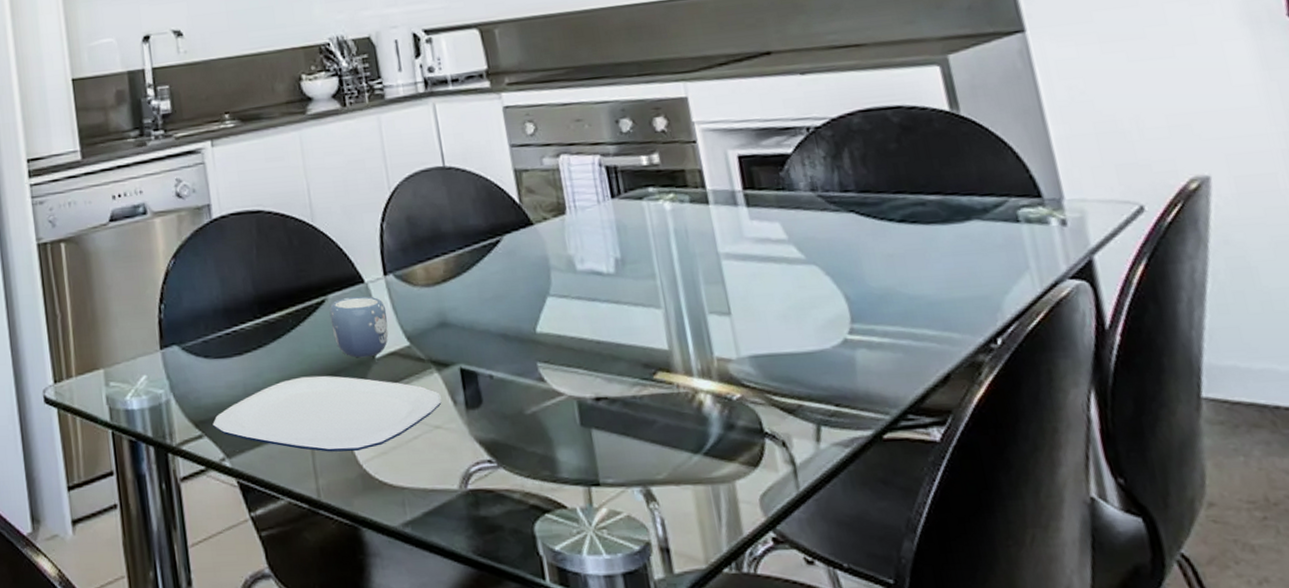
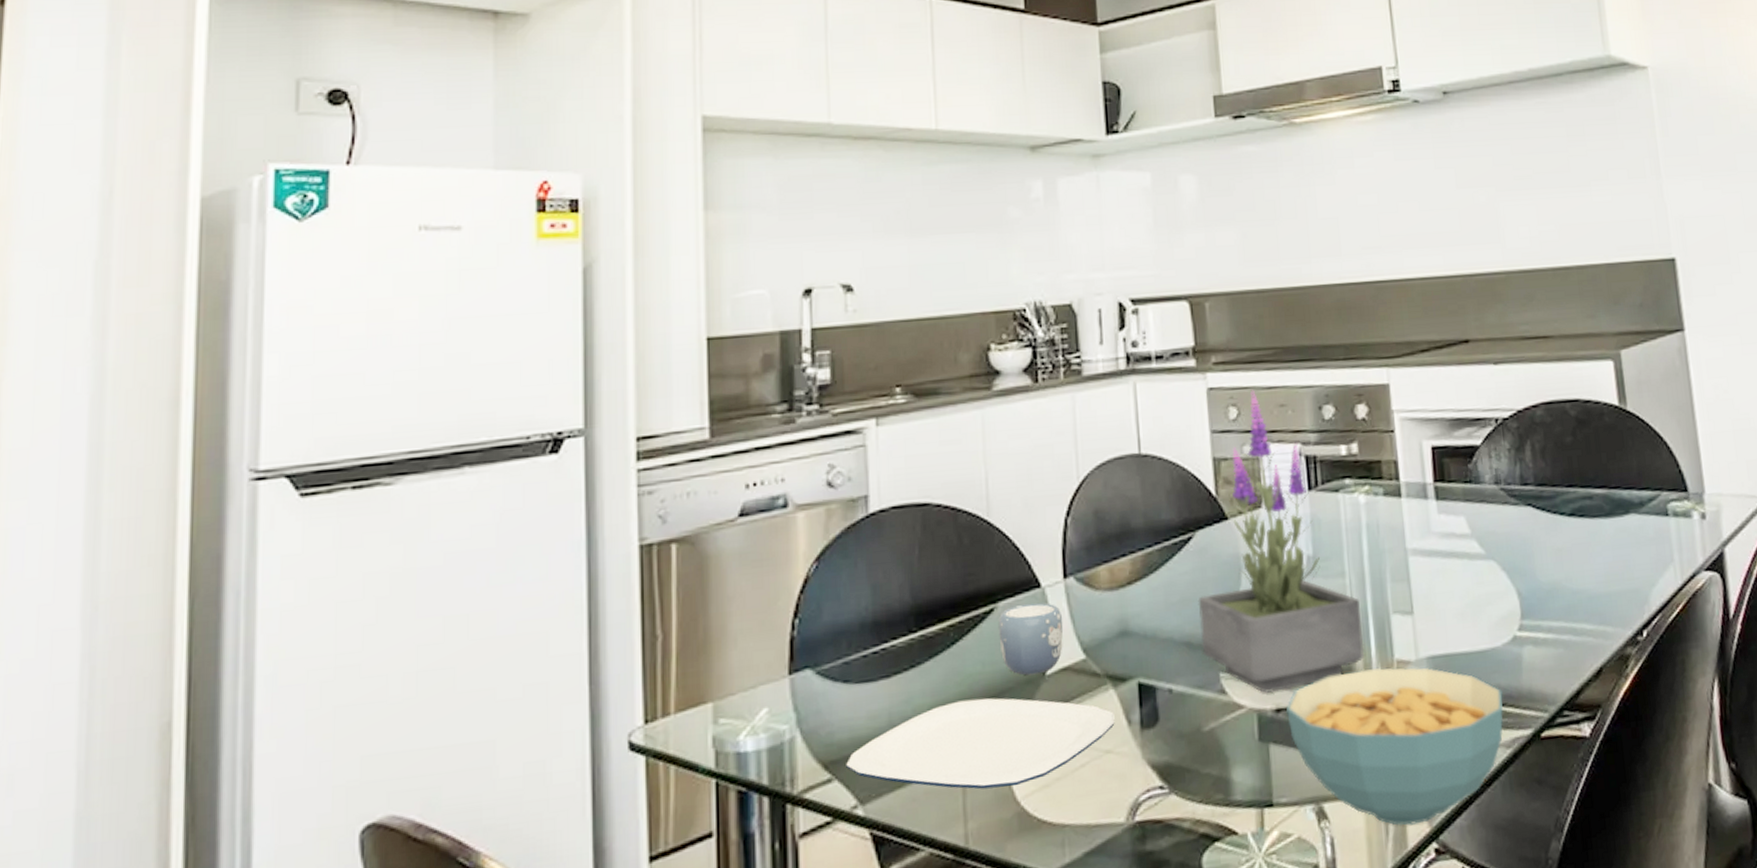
potted plant: none [510,107,683,383] -> present [1198,390,1365,693]
cereal bowl: none [605,363,839,514] -> present [1285,667,1504,826]

